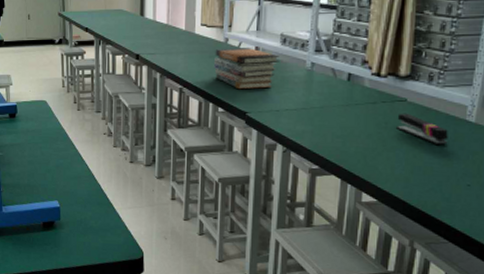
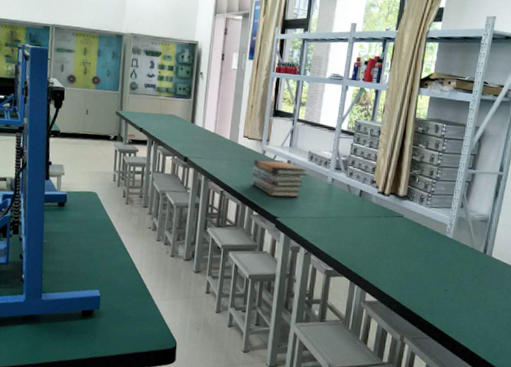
stapler: present [395,113,448,146] -> none [394,227,433,256]

